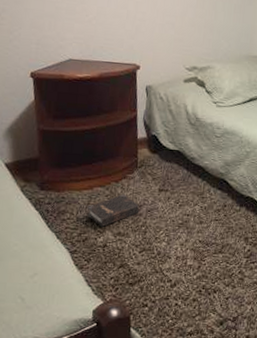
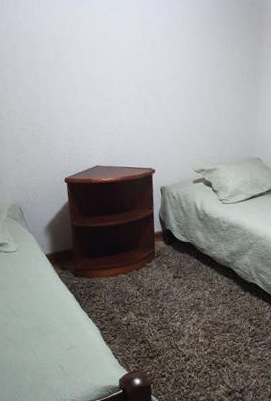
hardback book: present [87,194,140,227] -> none [113,280,157,308]

